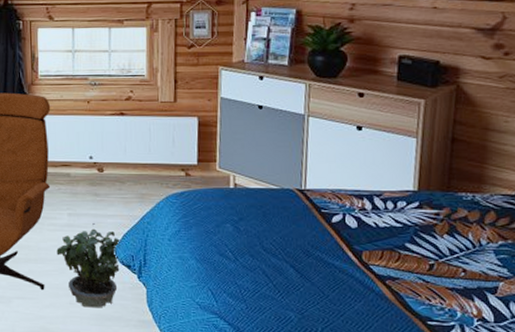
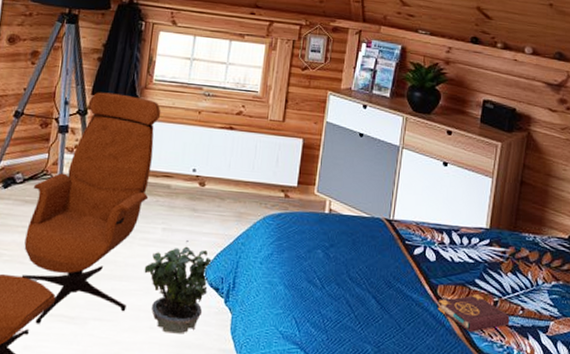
book: none [364,258,450,296] -> present [437,294,510,332]

